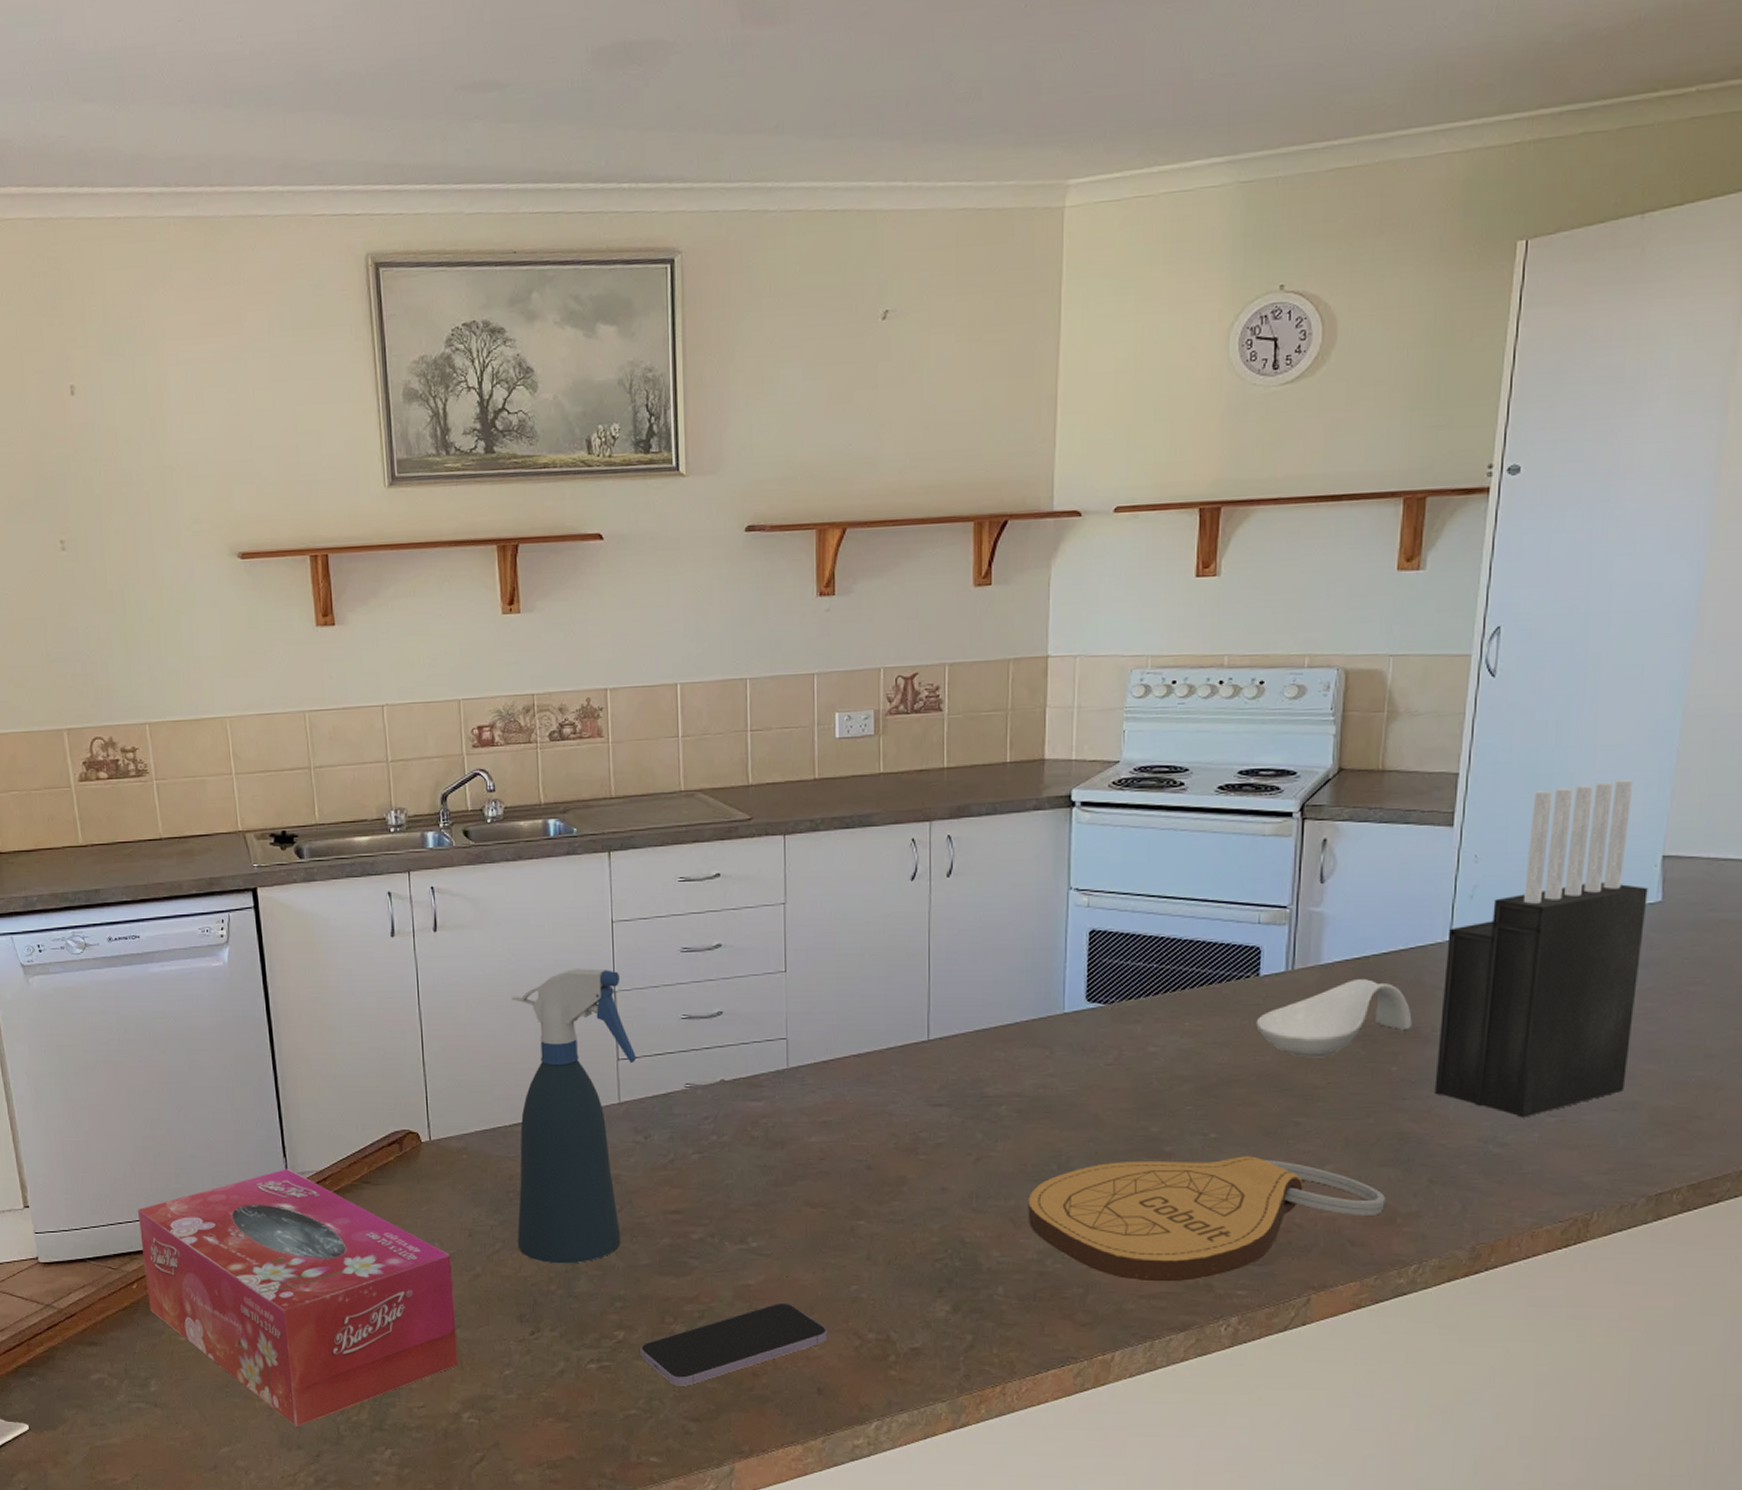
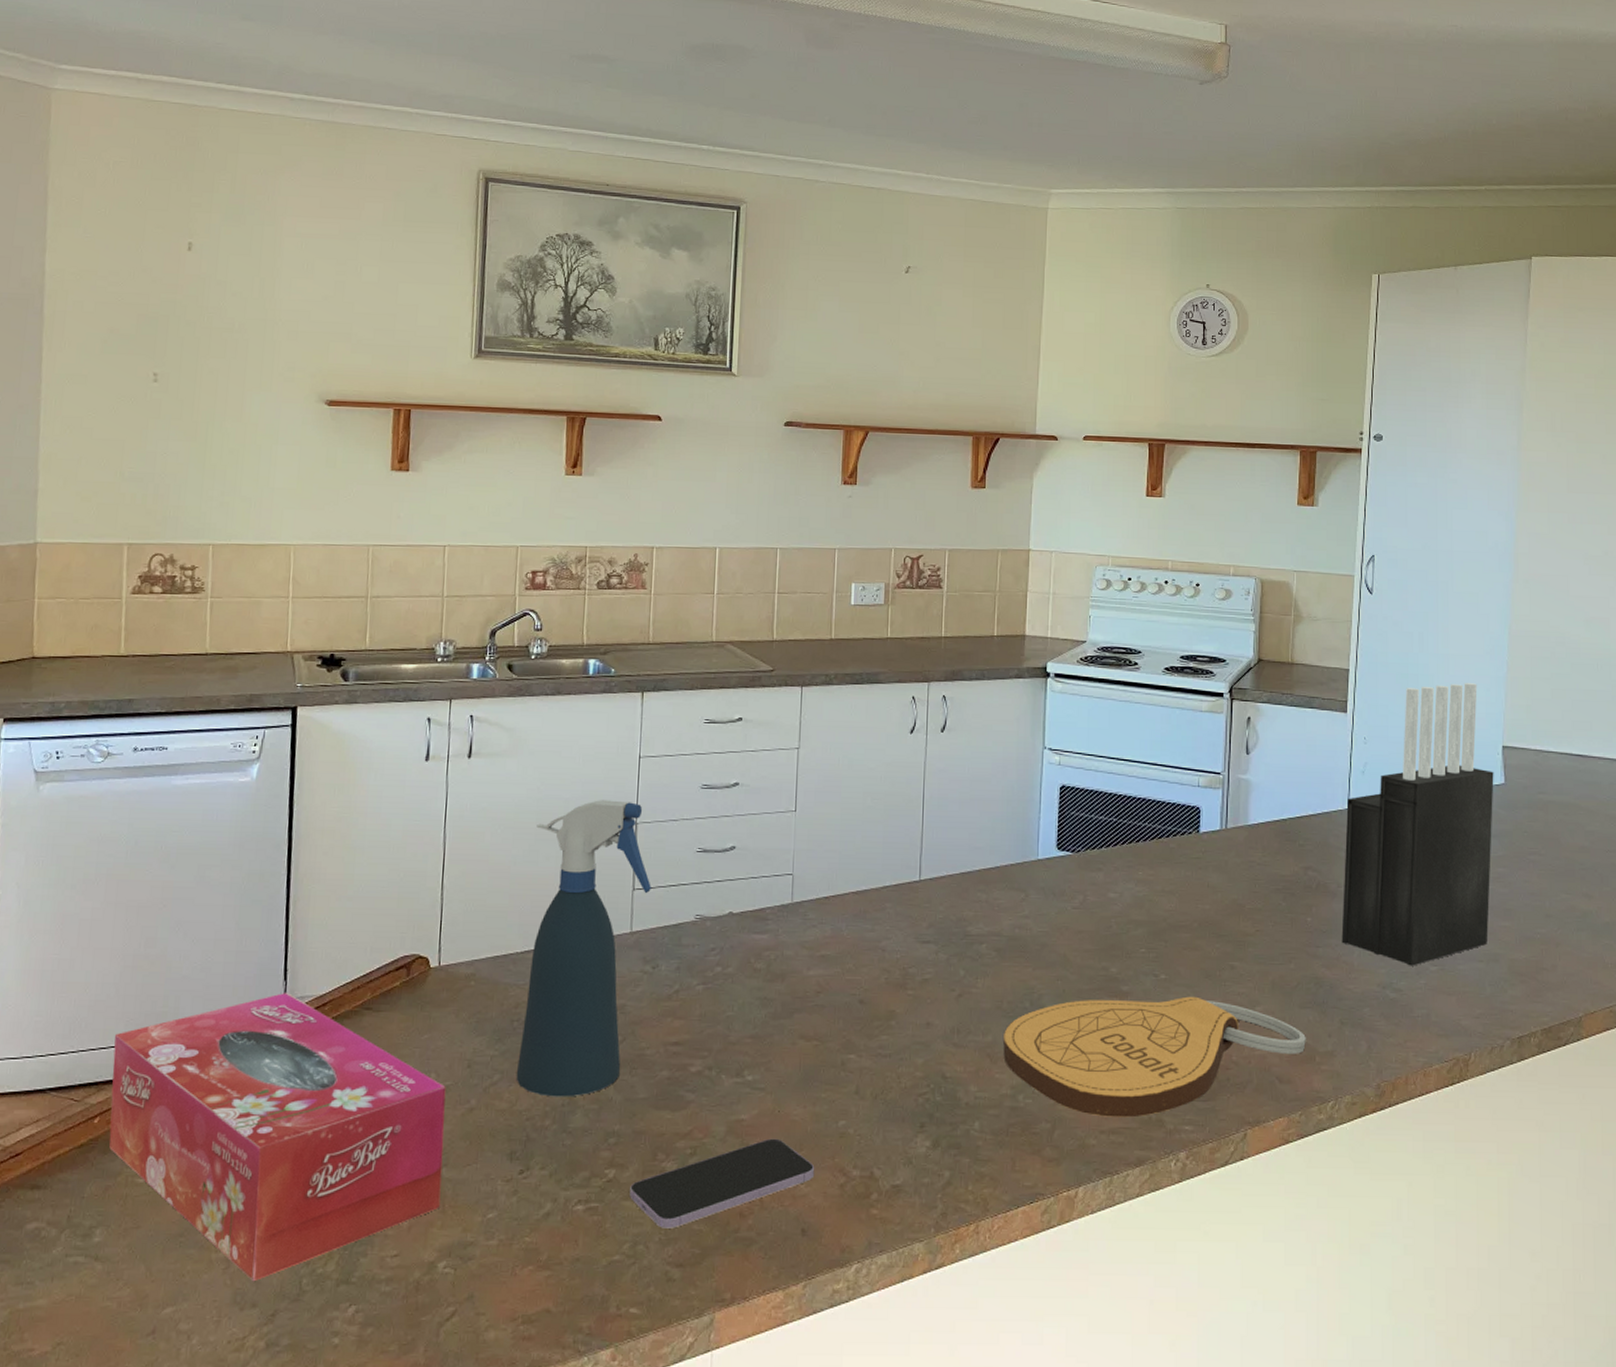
spoon rest: present [1256,979,1412,1058] -> none [1197,839,1322,908]

